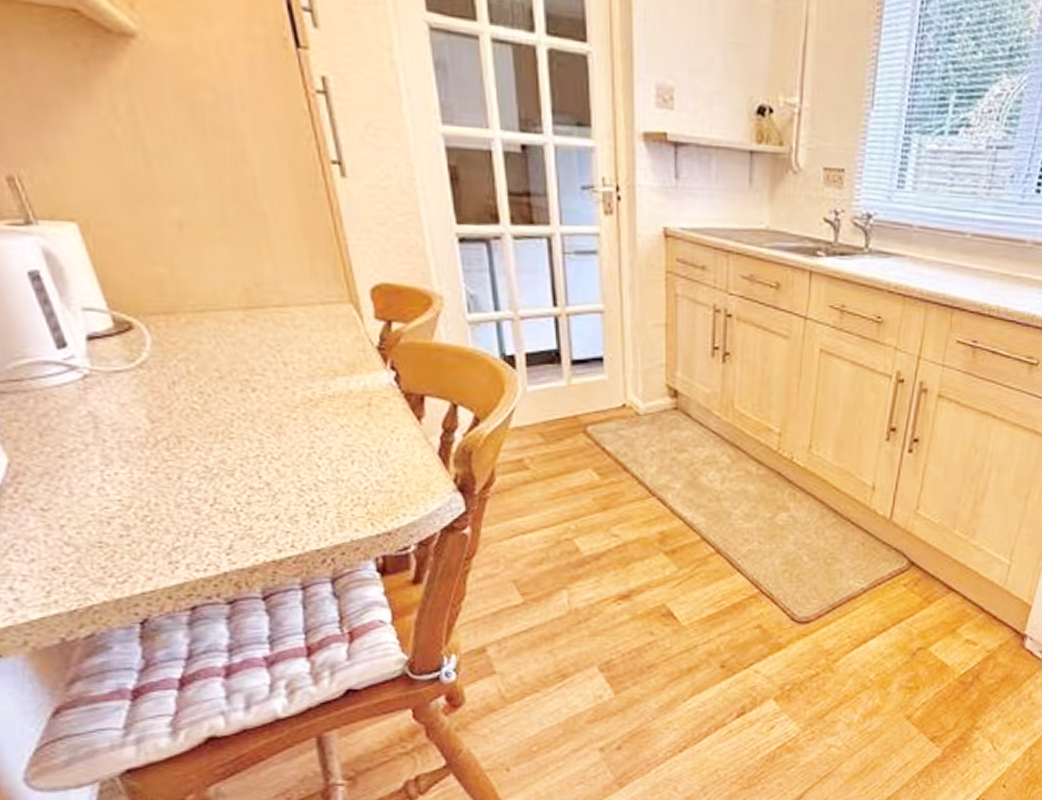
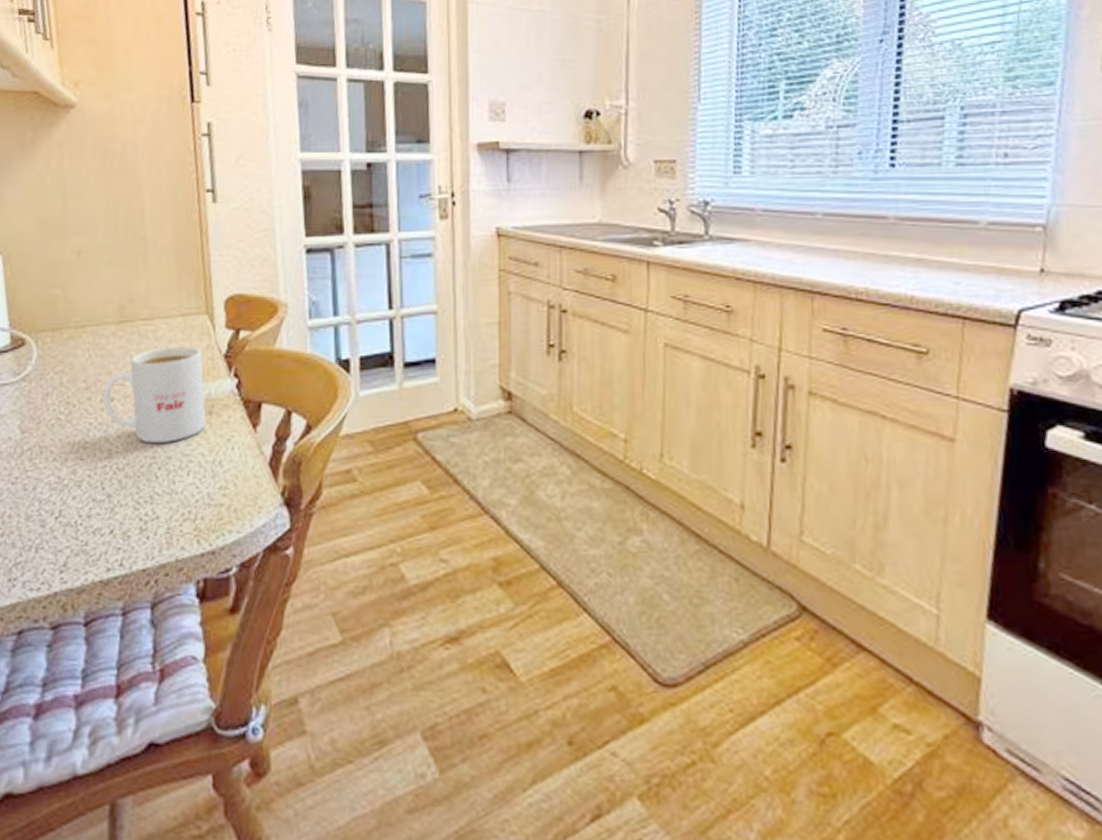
mug: none [242,335,366,435] -> present [103,346,206,444]

